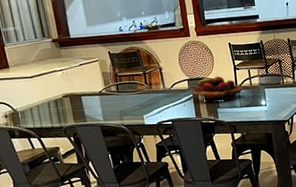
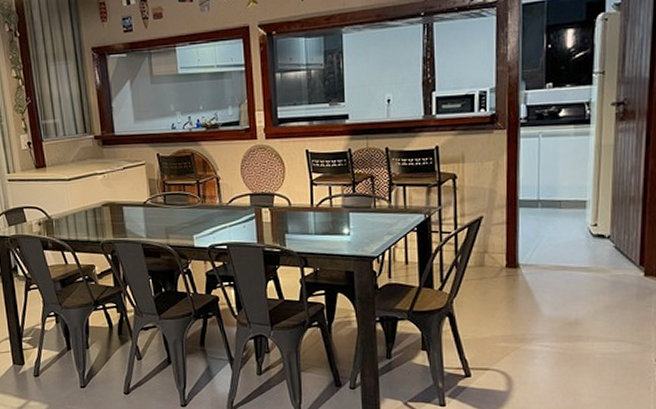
fruit basket: present [190,76,243,102] -> none [253,192,321,224]

